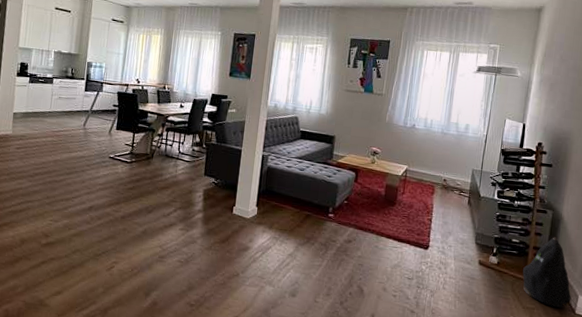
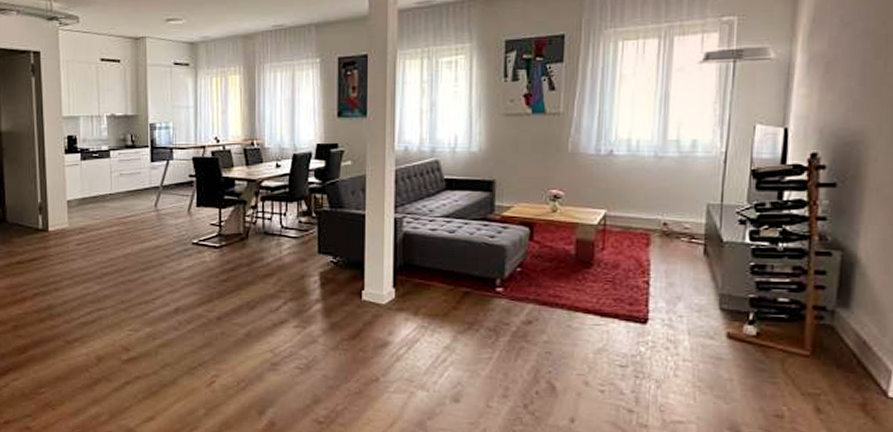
backpack: present [522,237,571,308] -> none [798,289,880,391]

